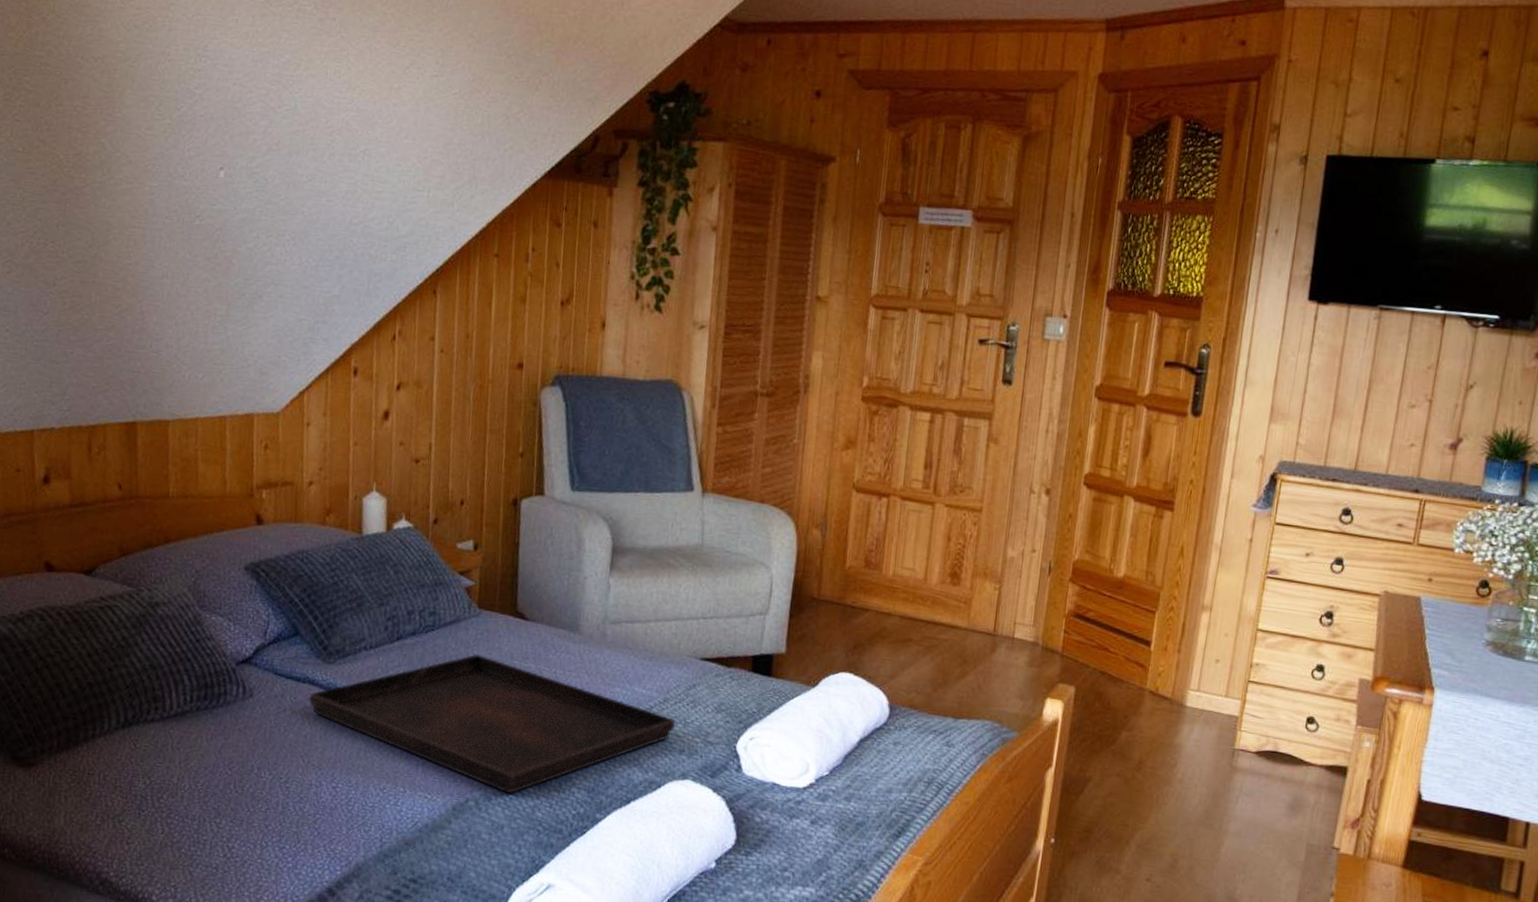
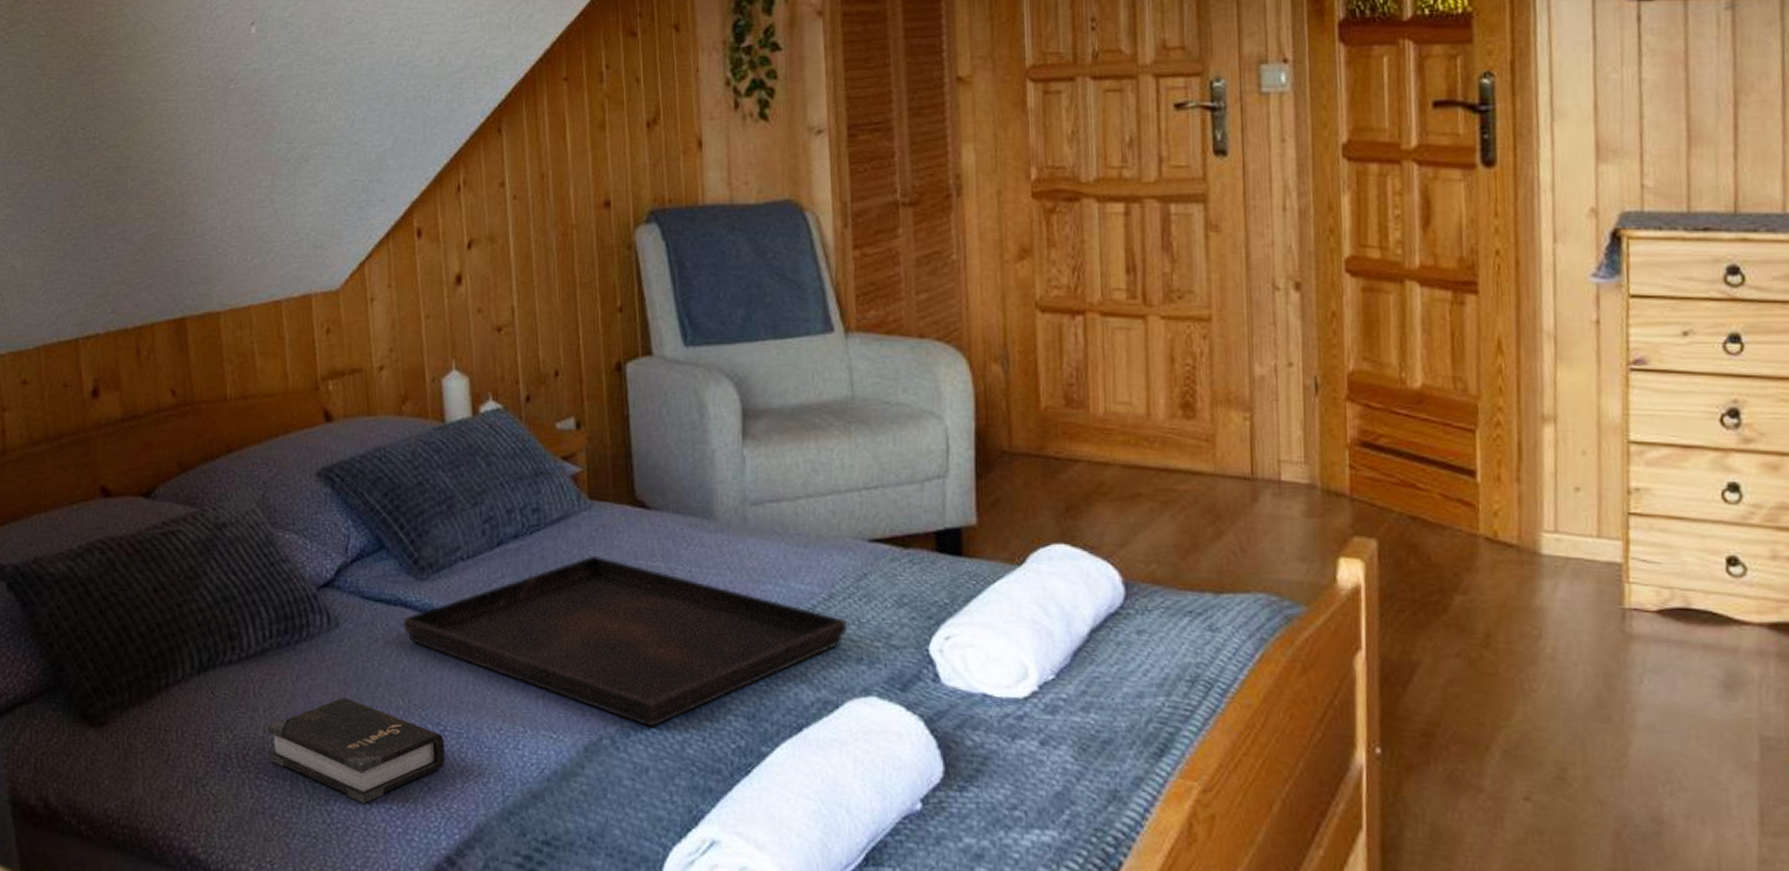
hardback book: none [180,755,336,842] -> present [268,698,445,803]

